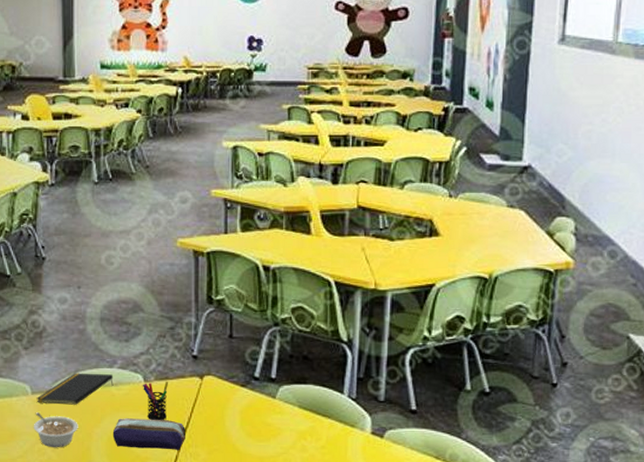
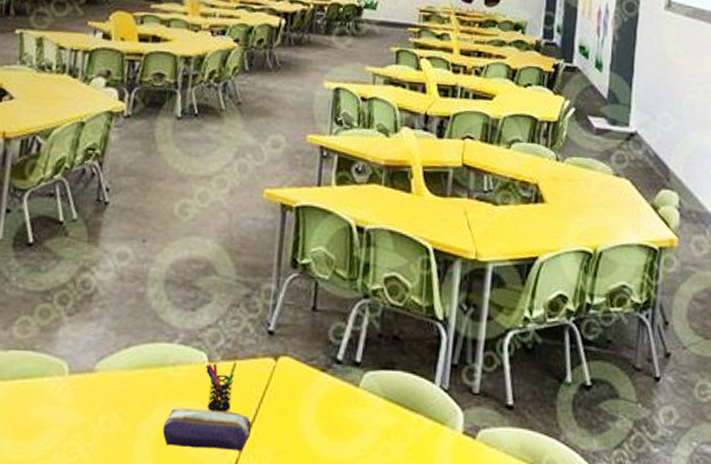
legume: present [33,412,78,448] -> none [65,398,122,446]
notepad: present [36,373,114,405] -> none [74,348,173,390]

